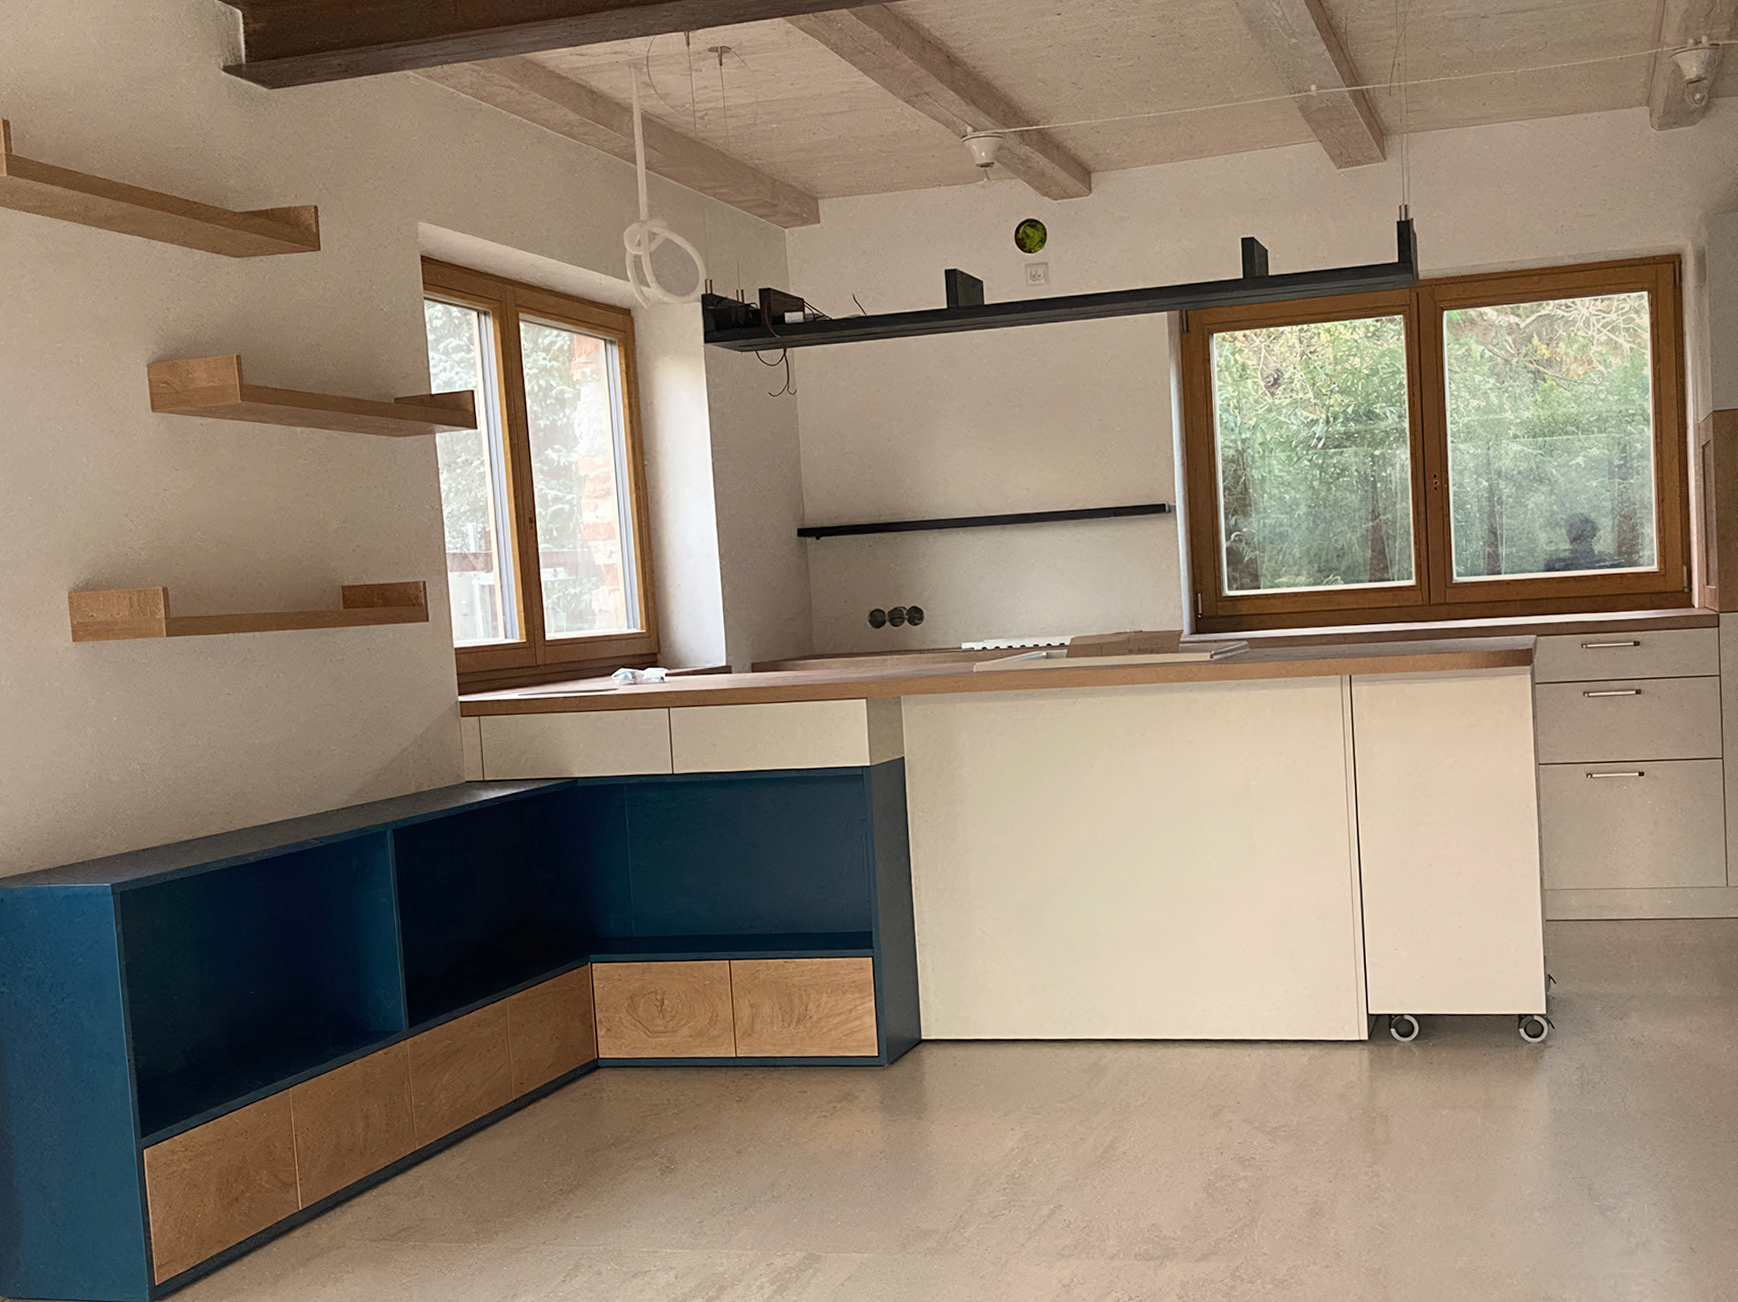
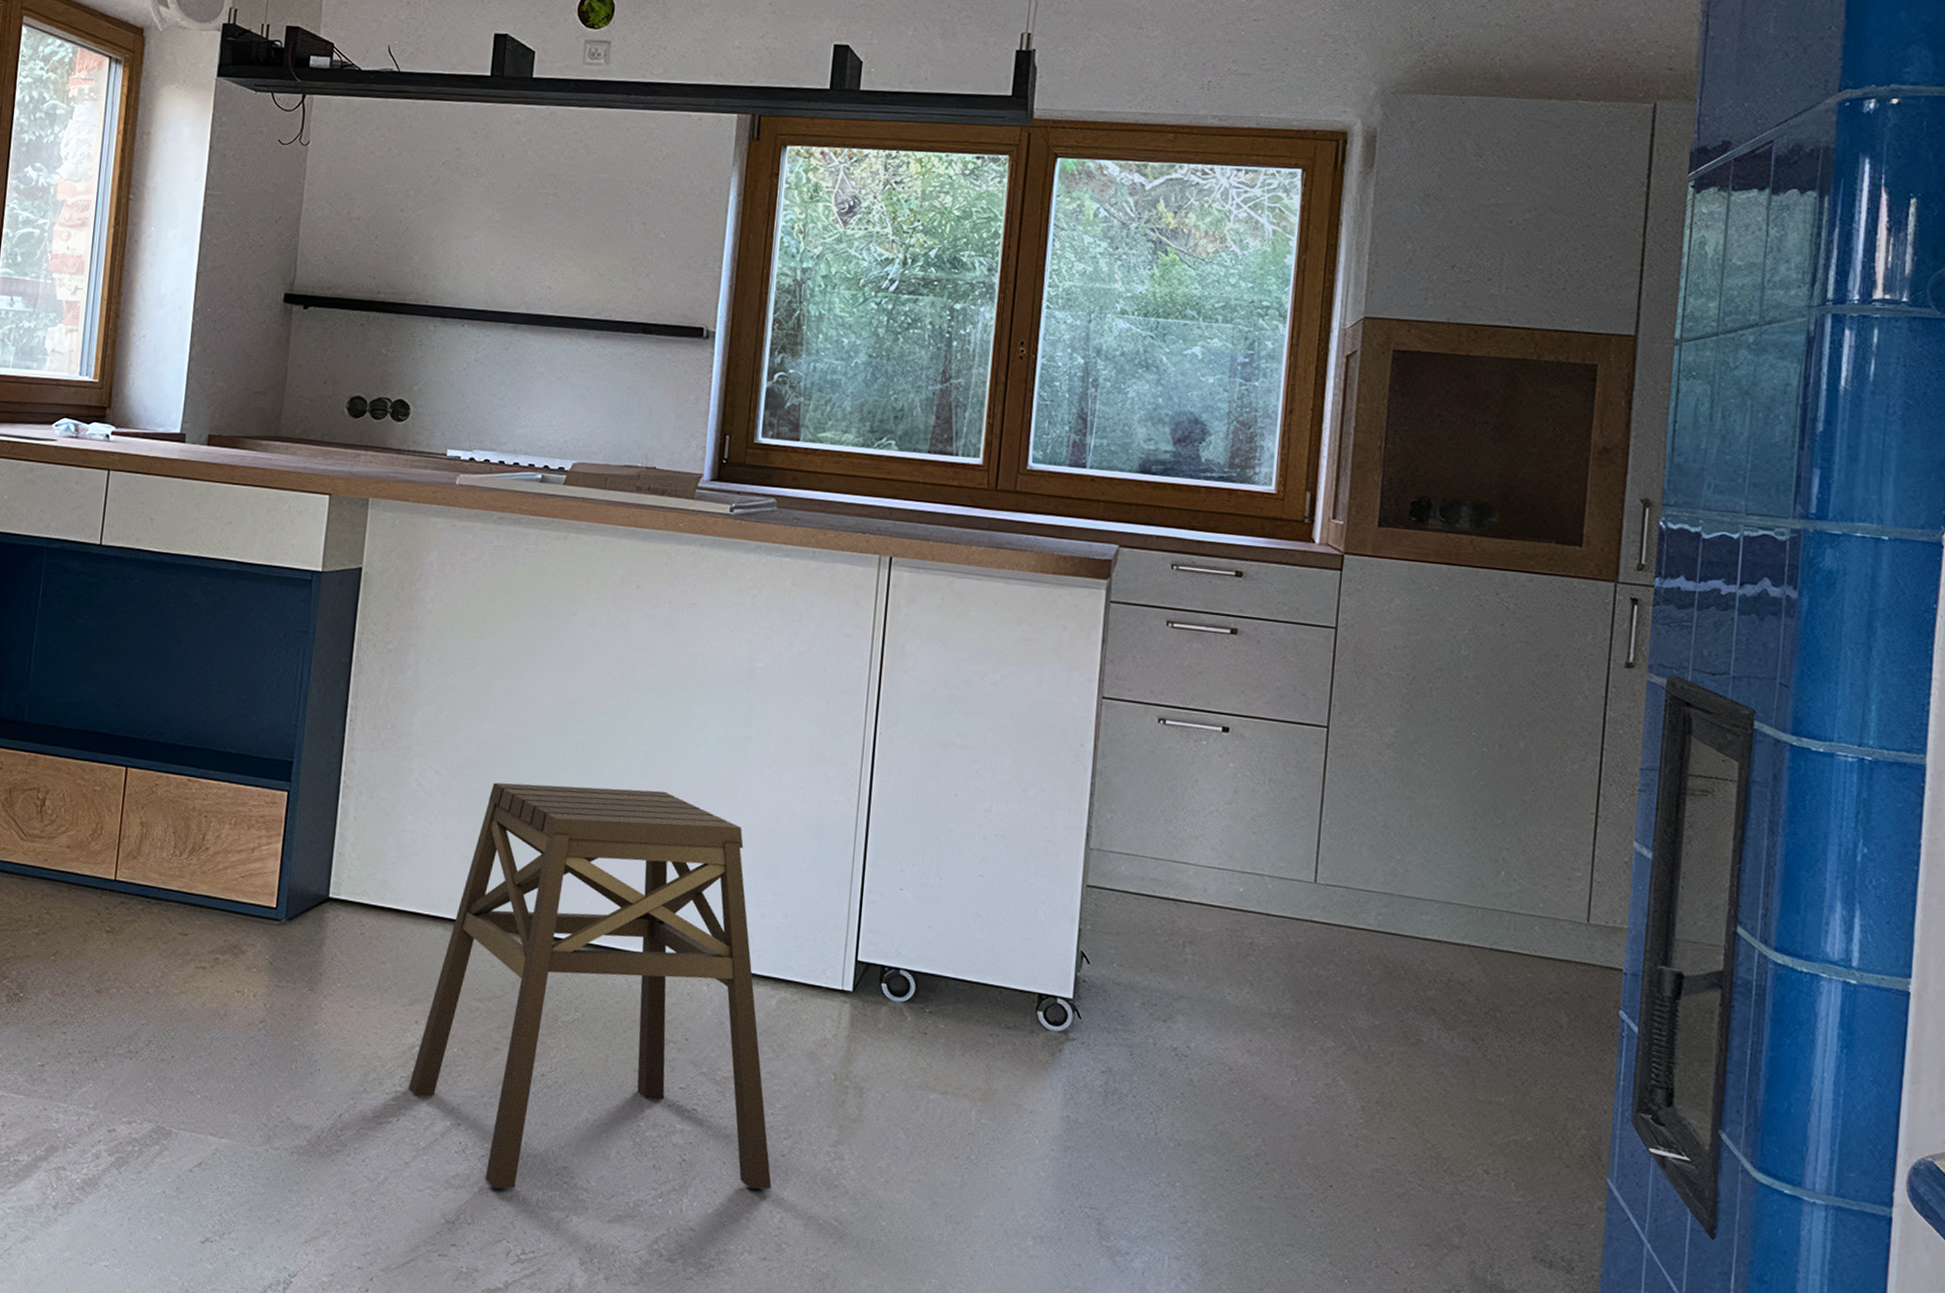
stool: none [1014,903,1324,1252] -> present [408,782,772,1190]

